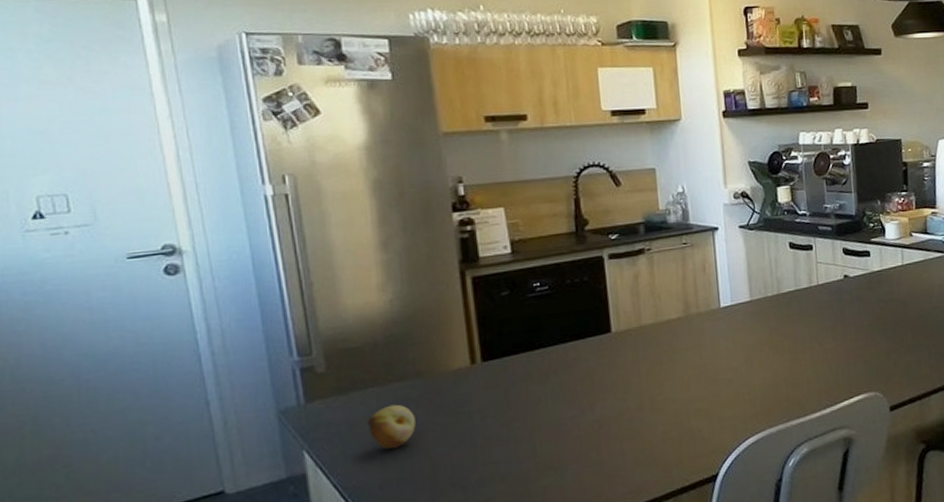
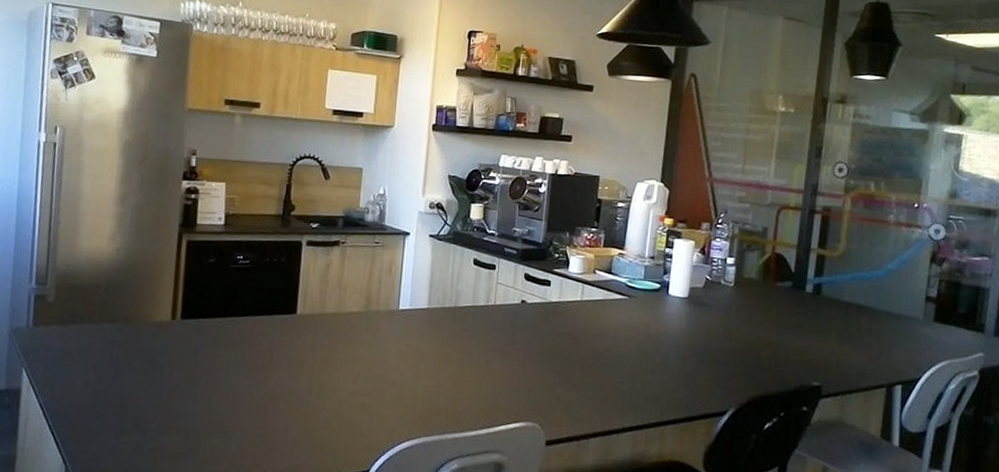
fruit: present [367,404,416,449] -> none [77,342,117,382]

